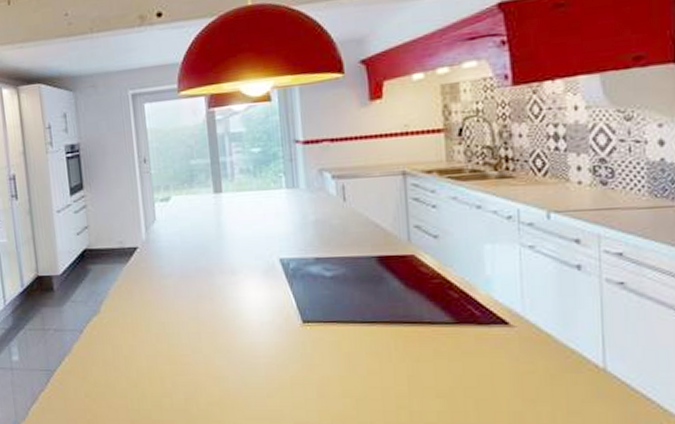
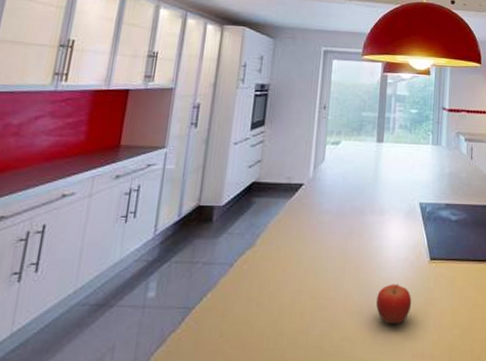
fruit: none [242,349,286,391] -> present [376,284,412,325]

